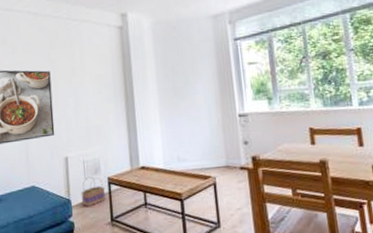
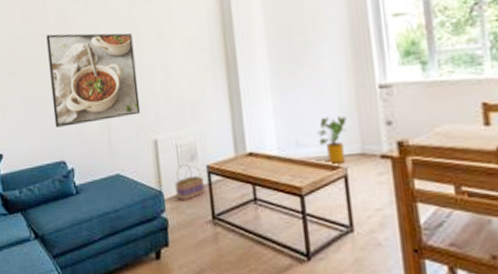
house plant: none [193,138,216,175] -> present [316,116,347,165]

